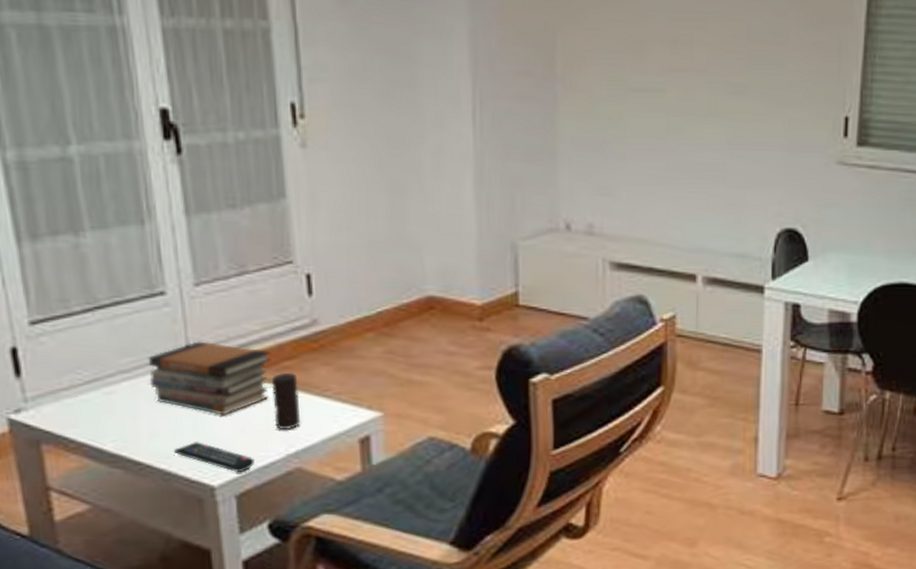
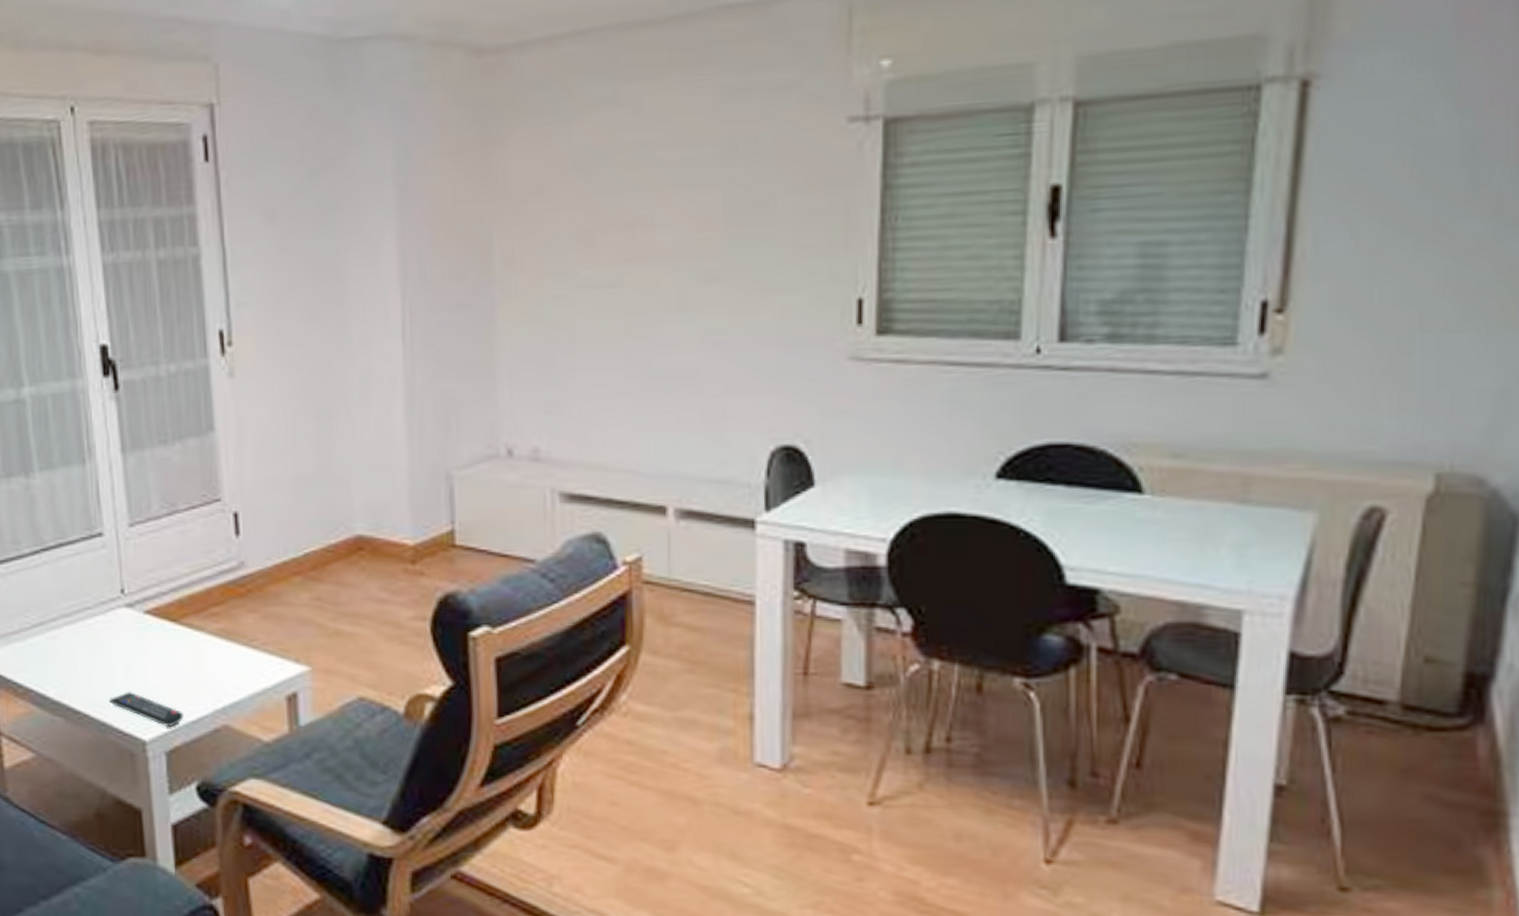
book stack: present [148,341,271,415] -> none [87,585,200,664]
candle: present [271,372,301,429] -> none [199,619,228,682]

